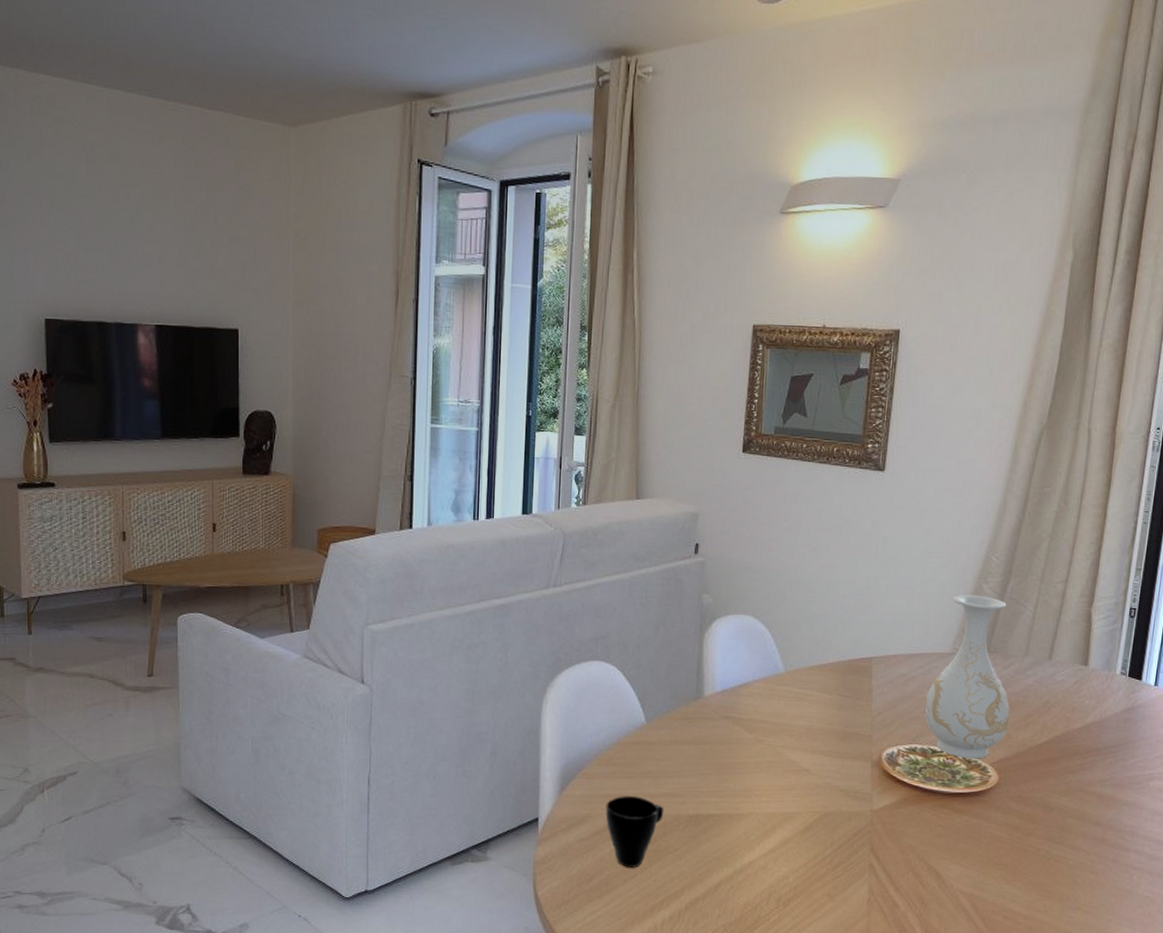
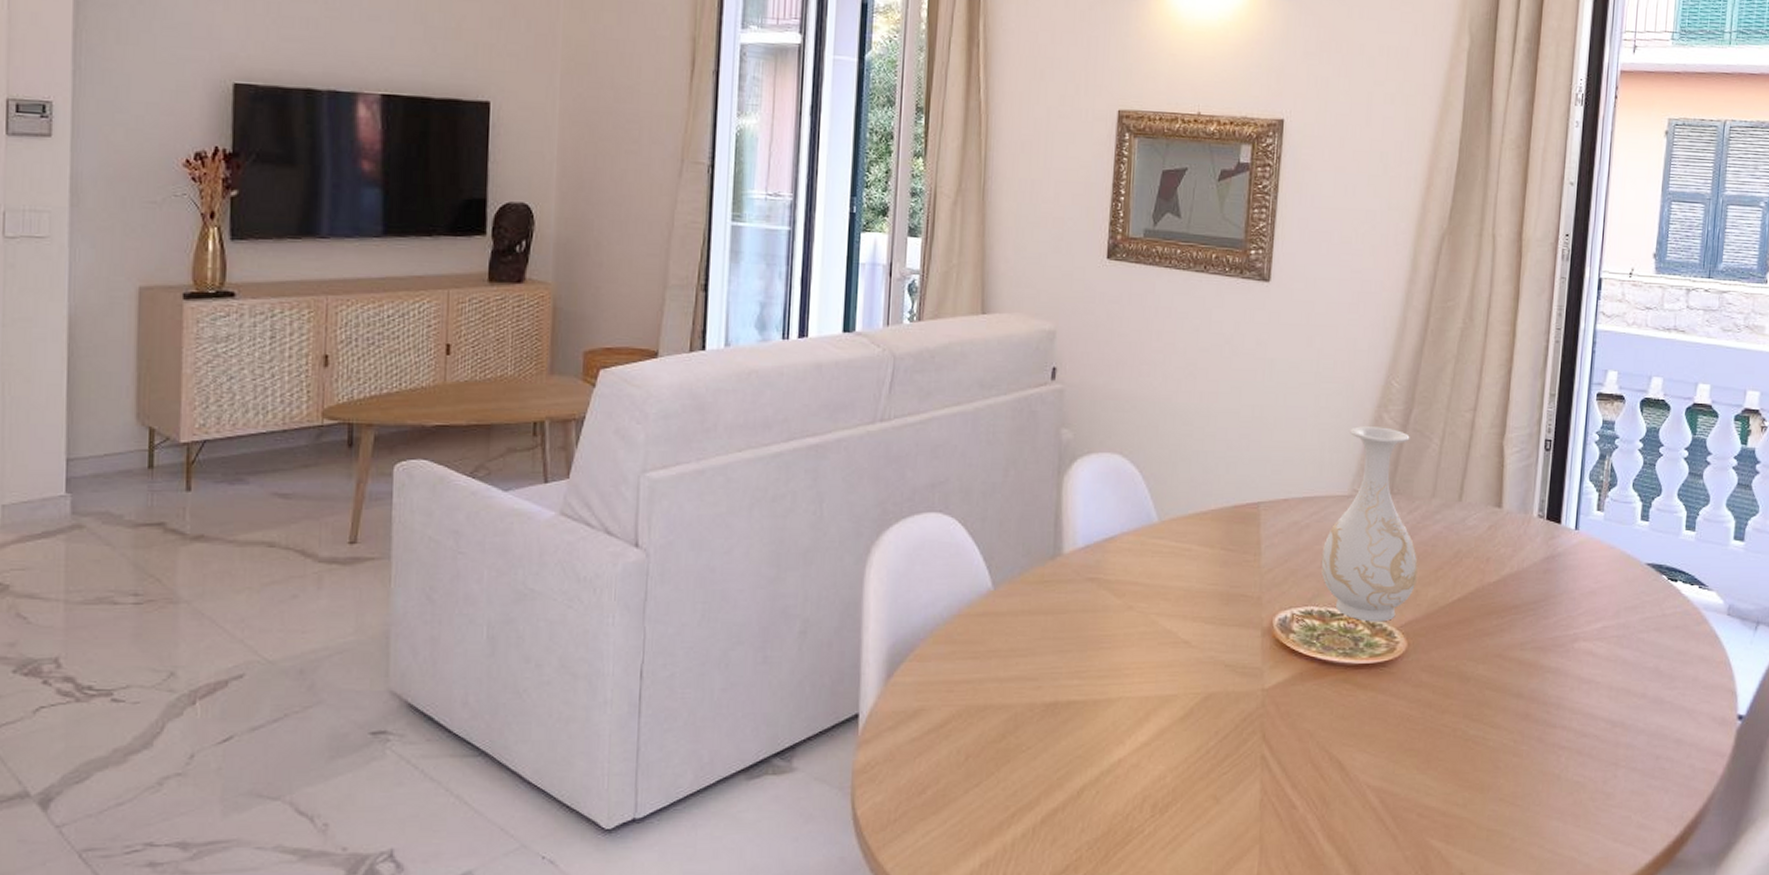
cup: present [605,796,664,867] -> none [942,682,1015,773]

